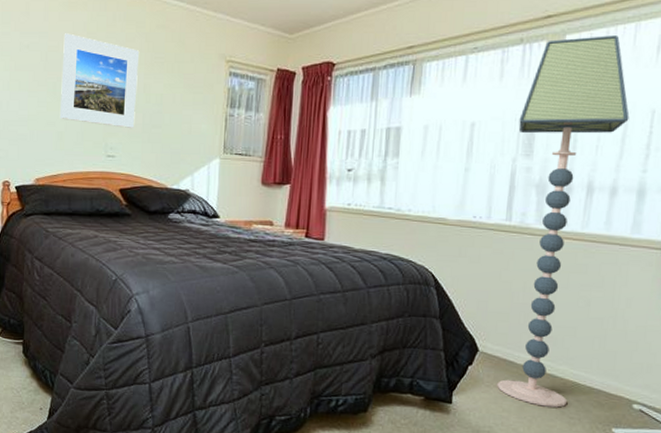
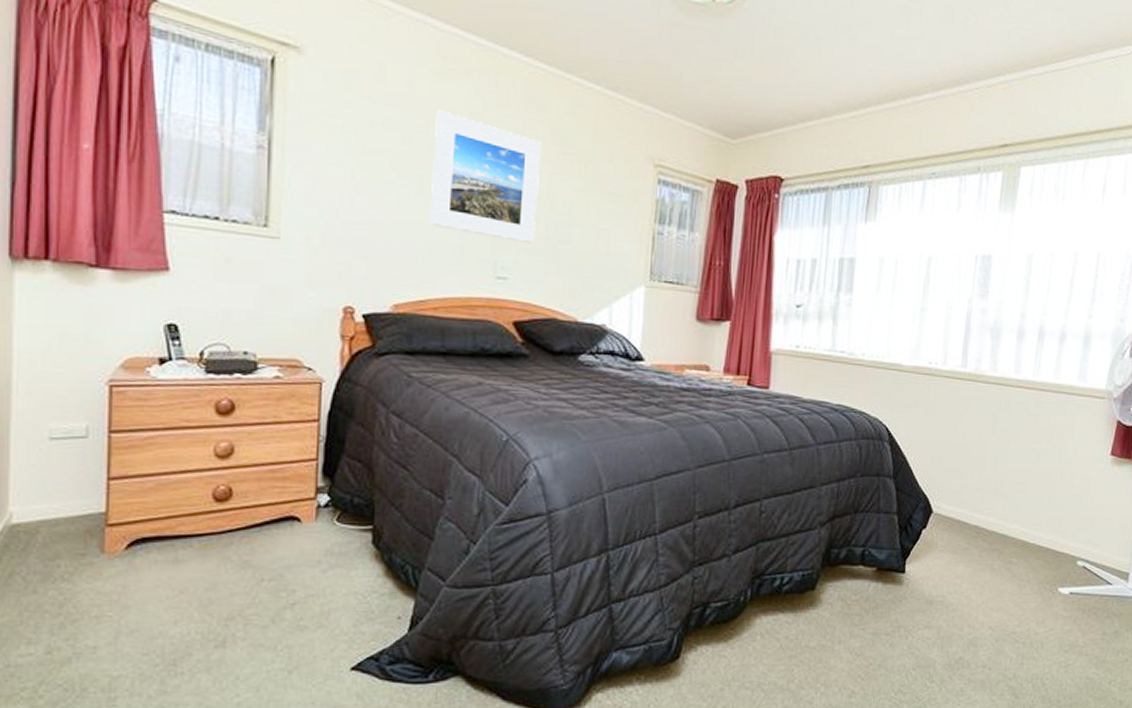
floor lamp: present [497,36,630,408] -> none [950,171,1078,570]

